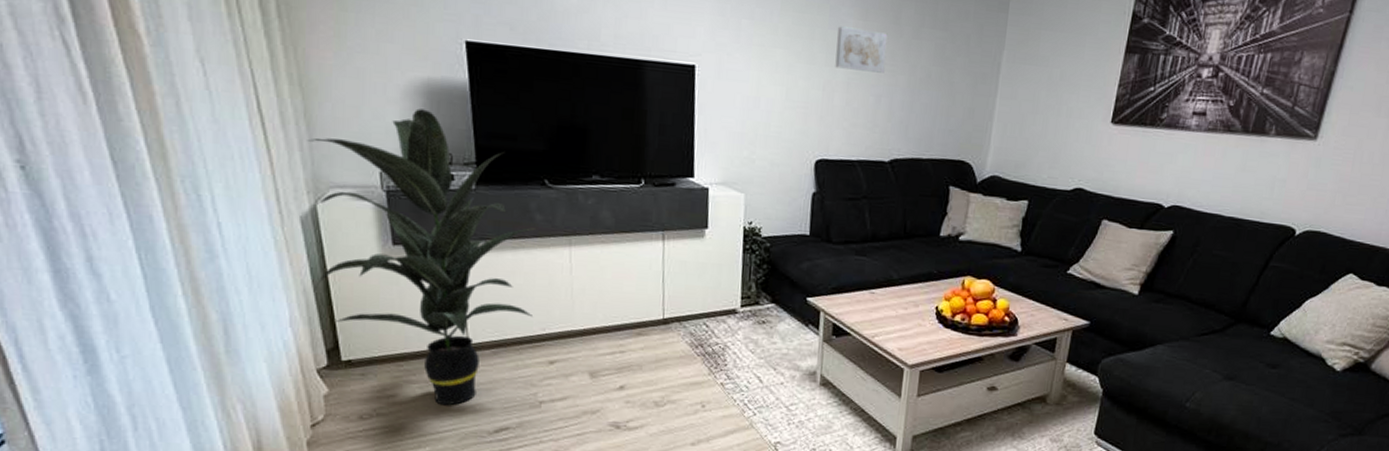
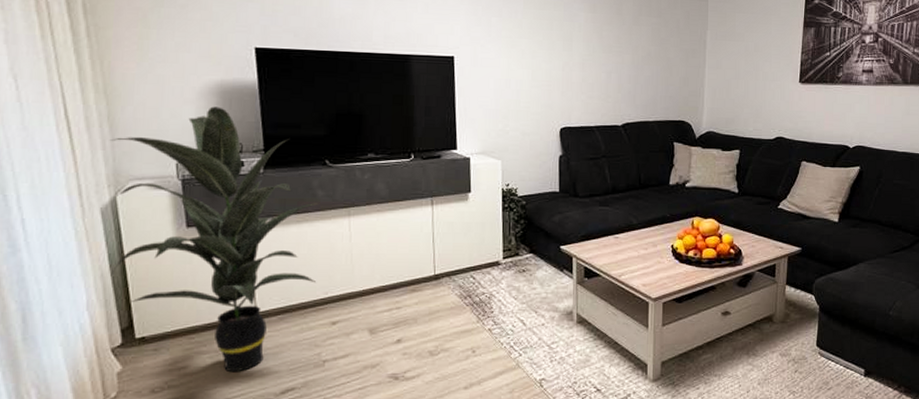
wall art: present [835,26,888,73] -> none [571,18,613,54]

